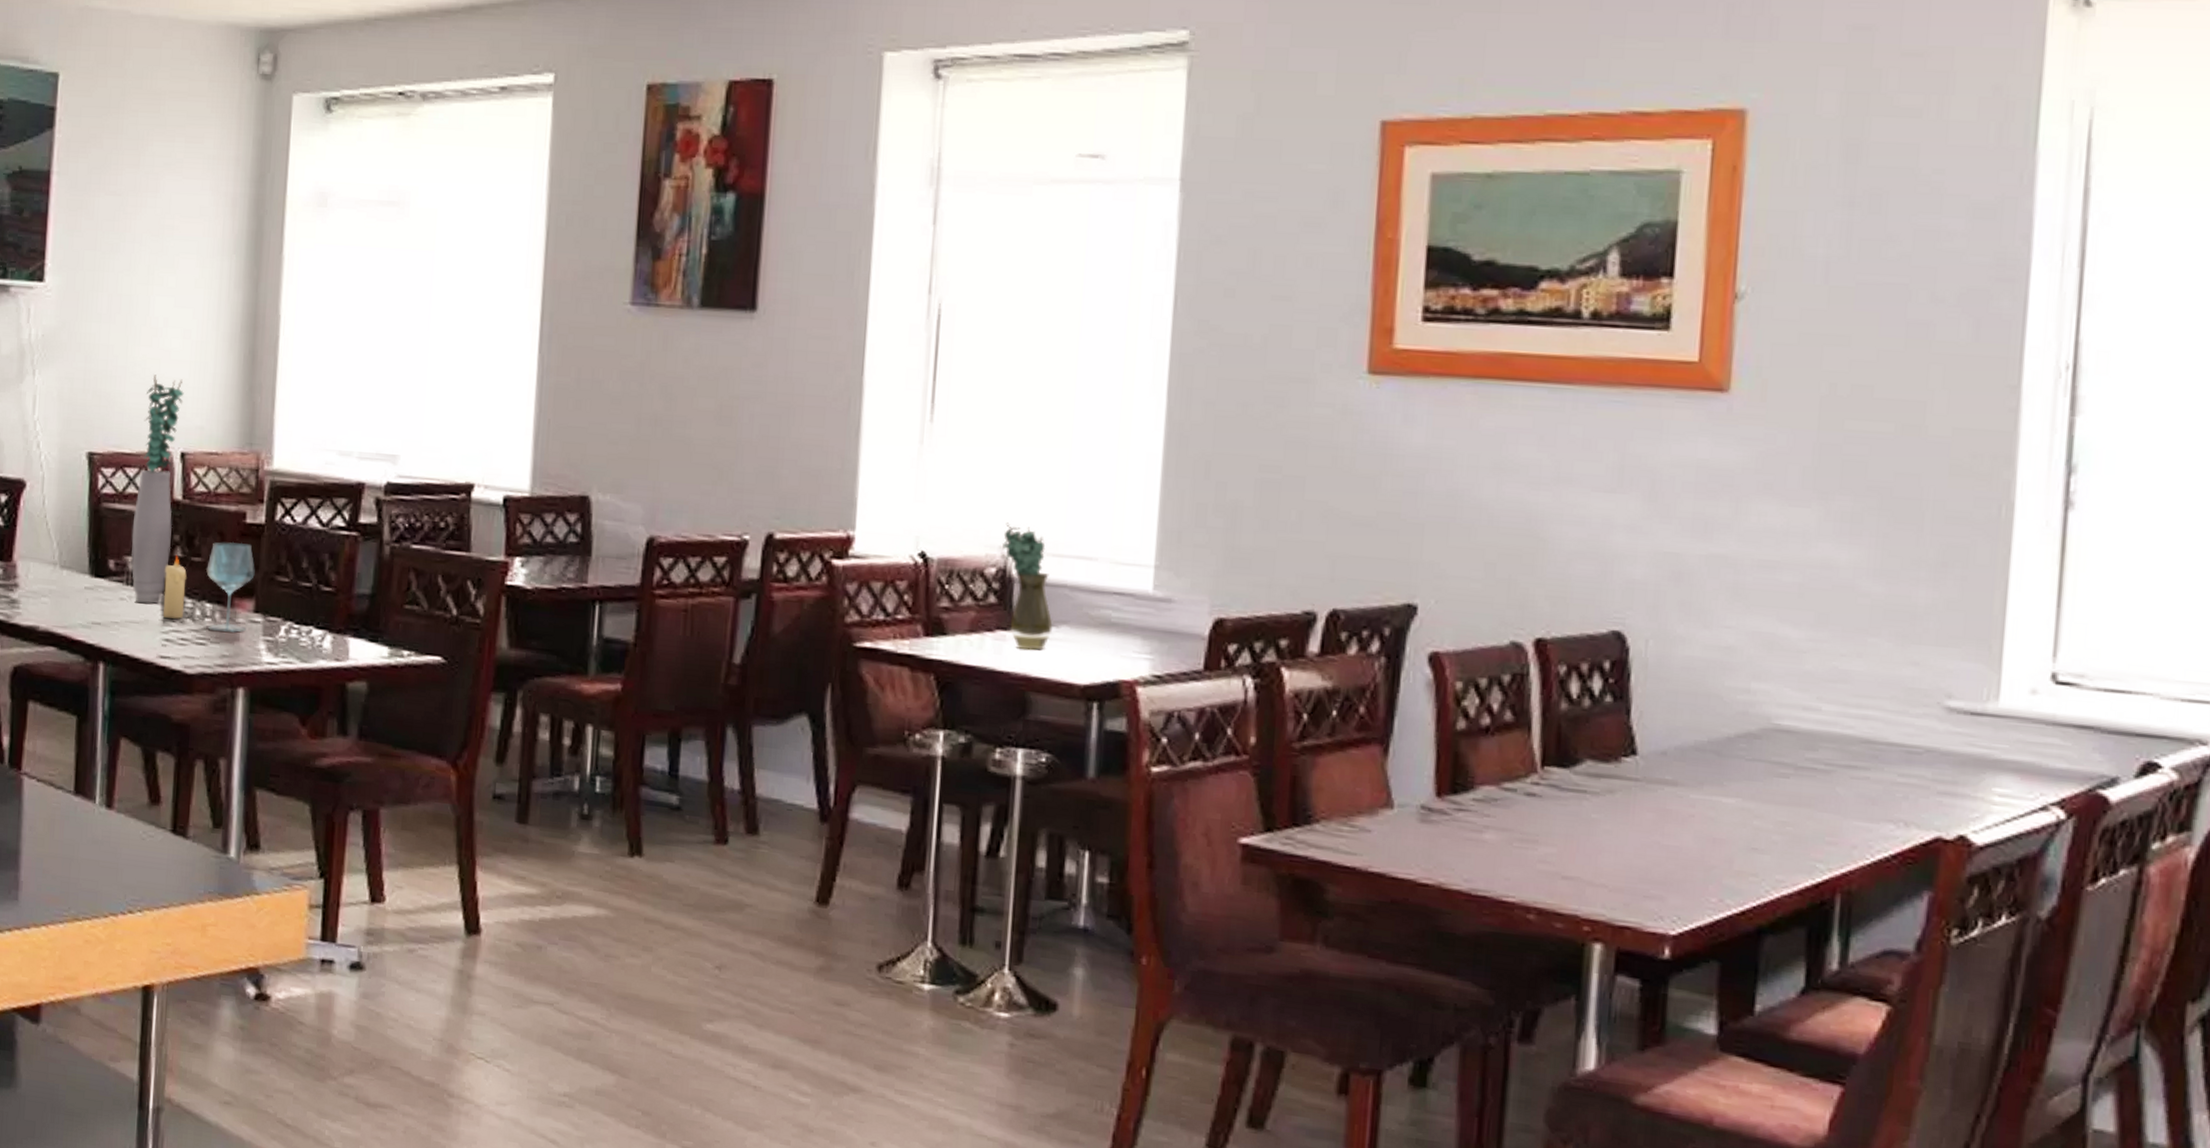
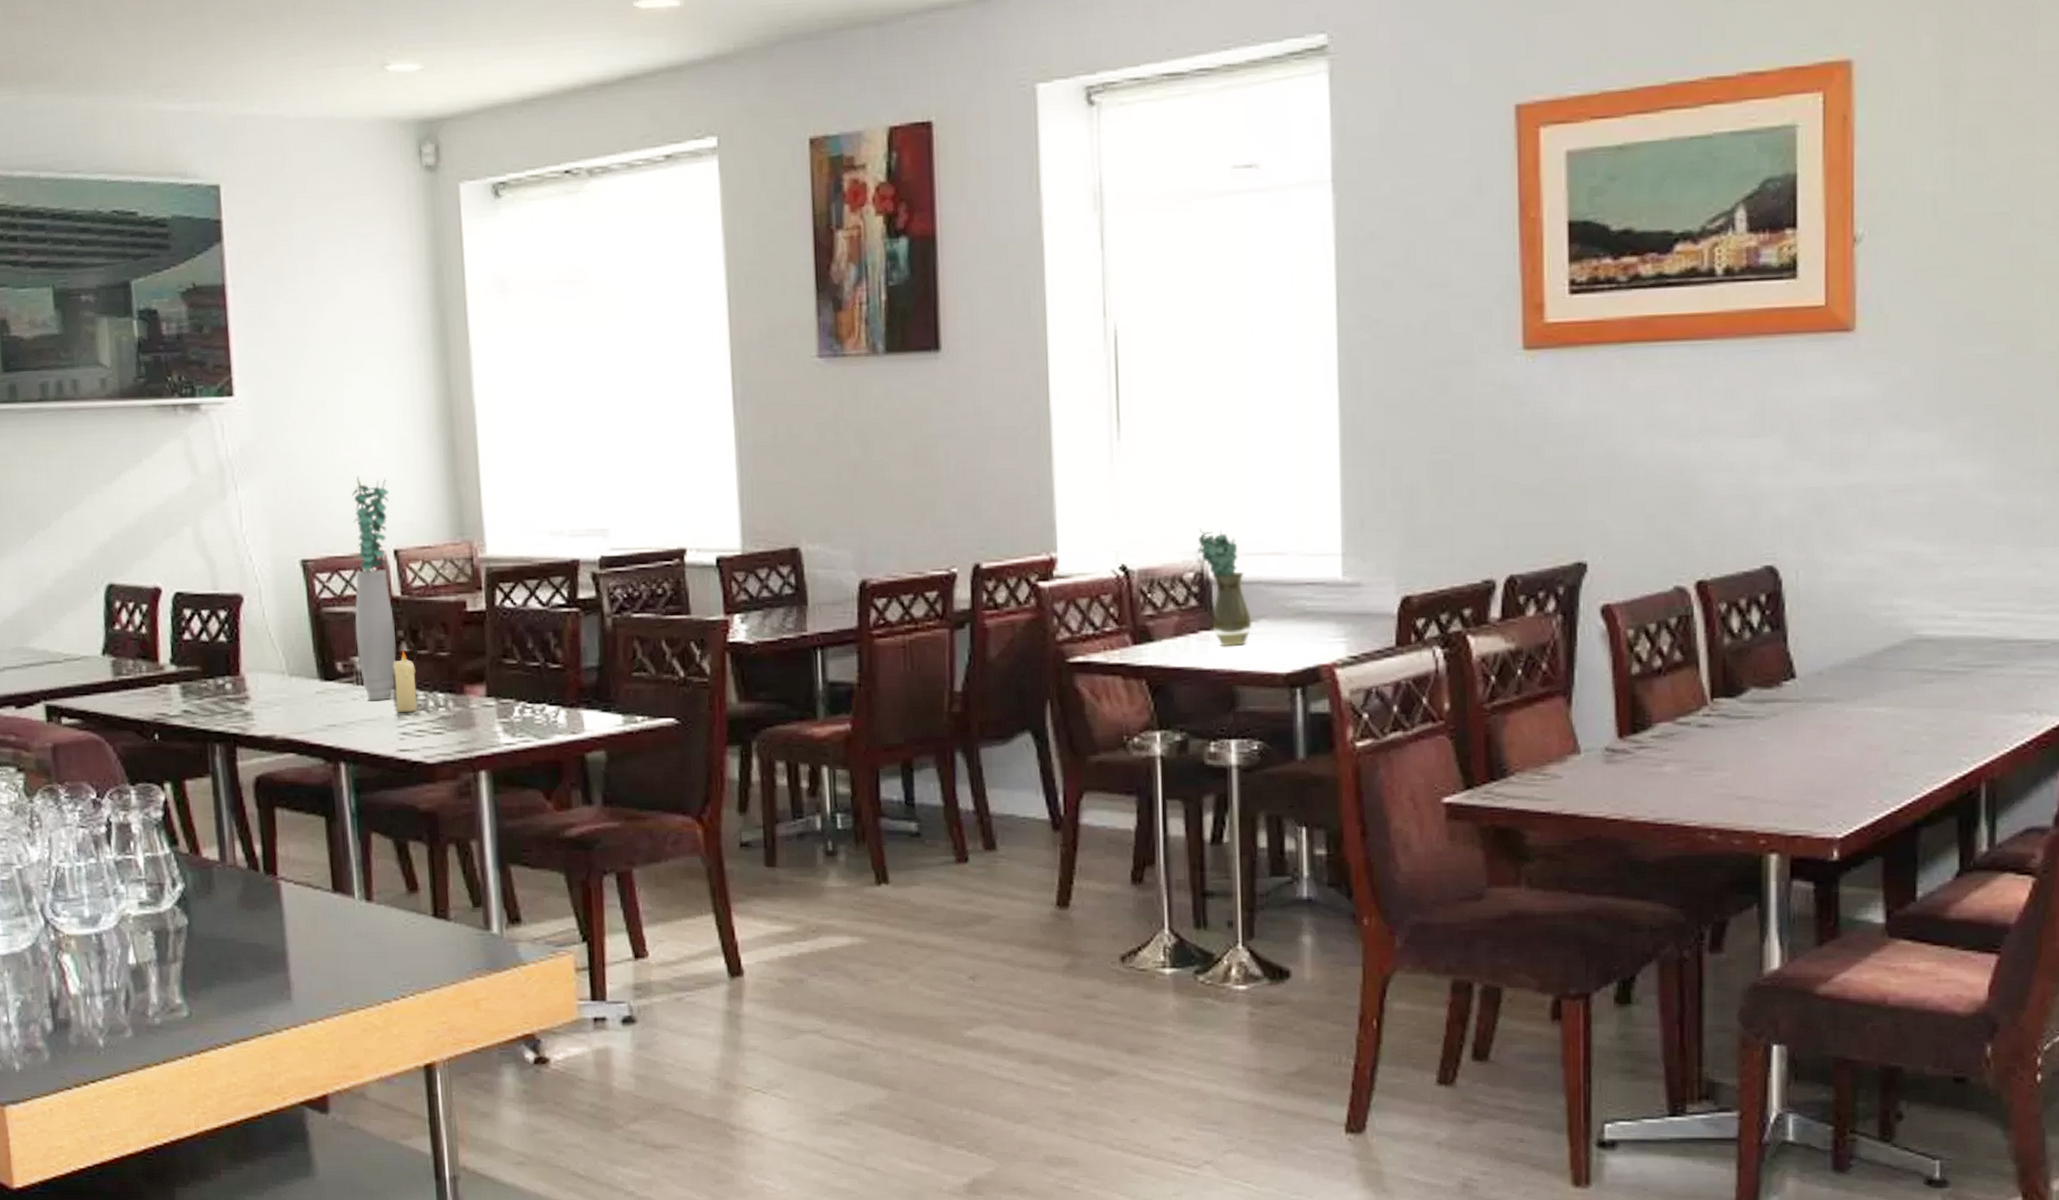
wine glass: present [206,541,255,633] -> none [434,630,482,720]

